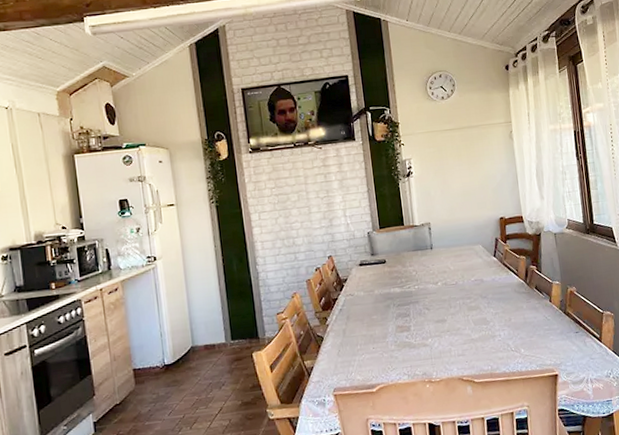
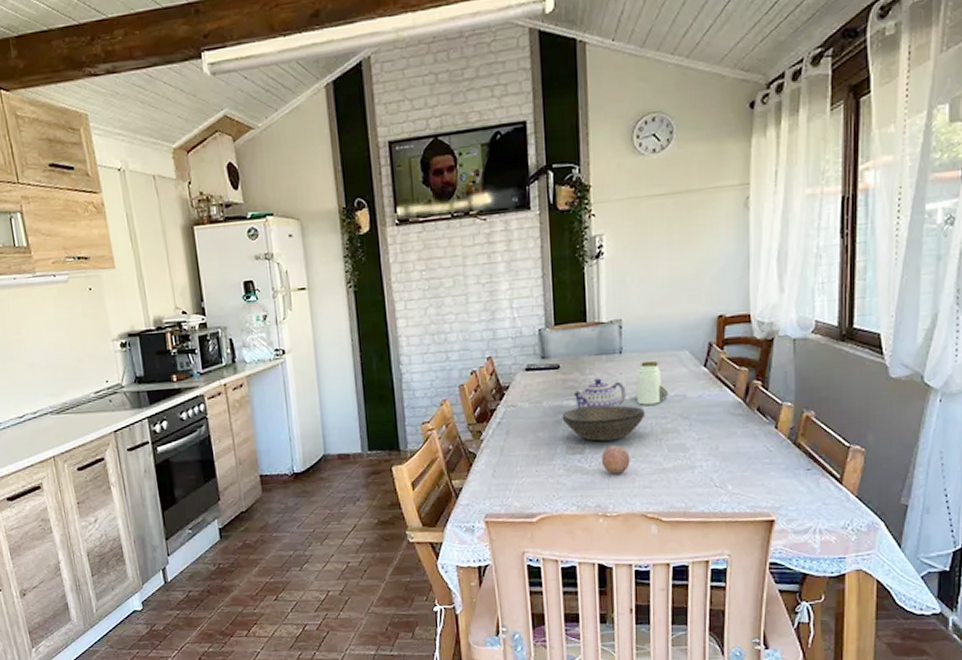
bowl: none [390,290,455,320] -> present [562,405,646,441]
teapot: none [397,269,439,294] -> present [572,378,626,409]
fruit: none [423,323,447,346] -> present [601,446,630,474]
jar: none [445,253,470,289] -> present [636,360,669,405]

